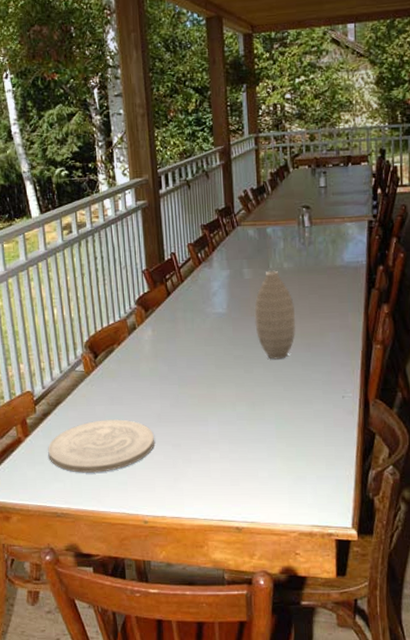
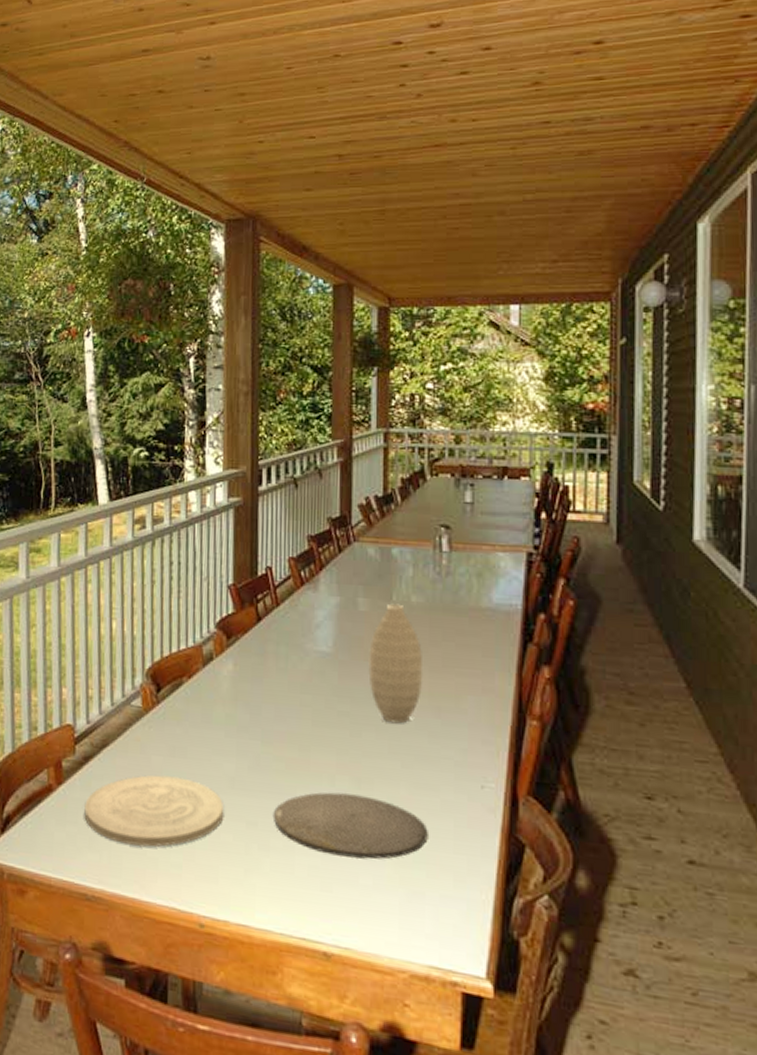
plate: none [191,414,306,459] -> present [272,792,428,860]

